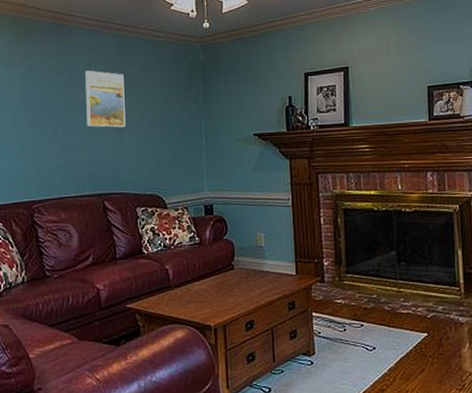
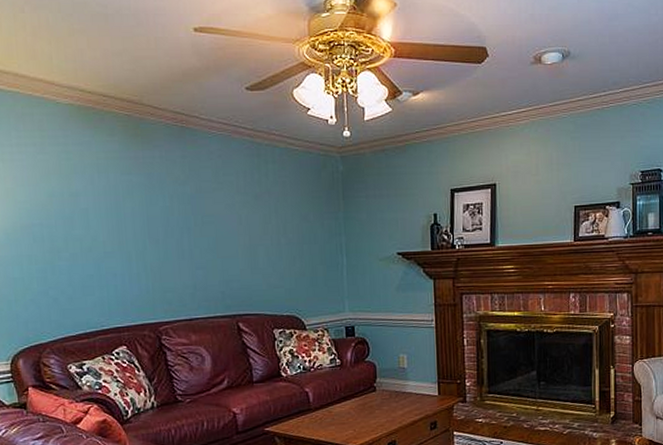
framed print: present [85,70,126,128] -> none [213,181,260,244]

